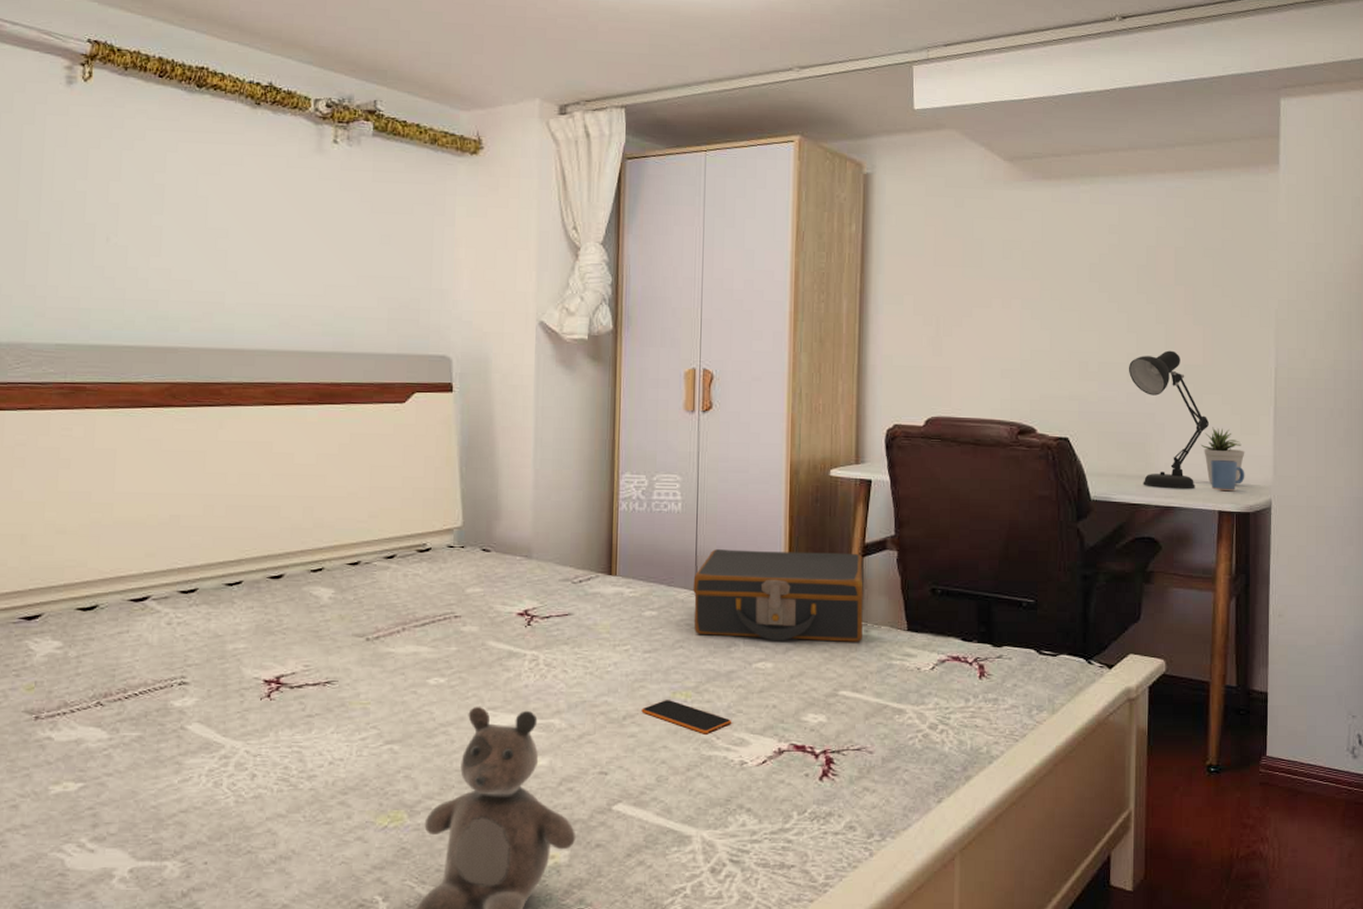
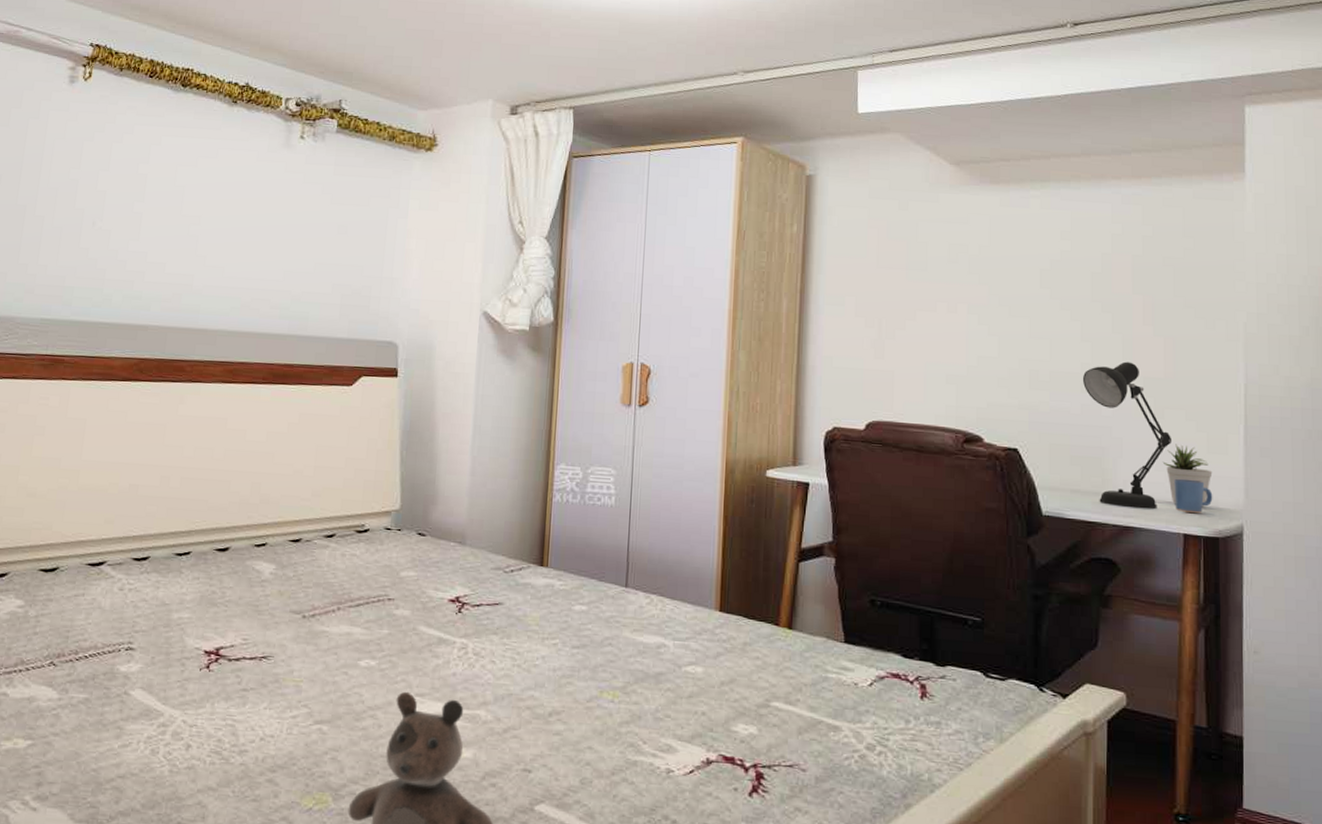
smartphone: present [641,700,732,734] -> none [567,698,660,738]
suitcase: present [693,549,865,642] -> none [623,546,800,651]

